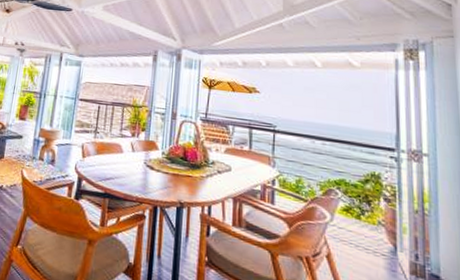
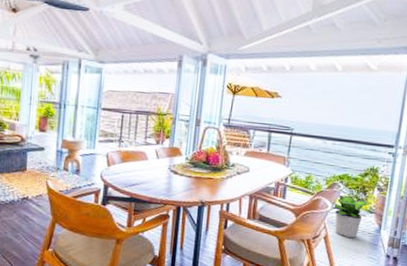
potted plant: none [330,203,388,259] -> present [331,194,377,238]

